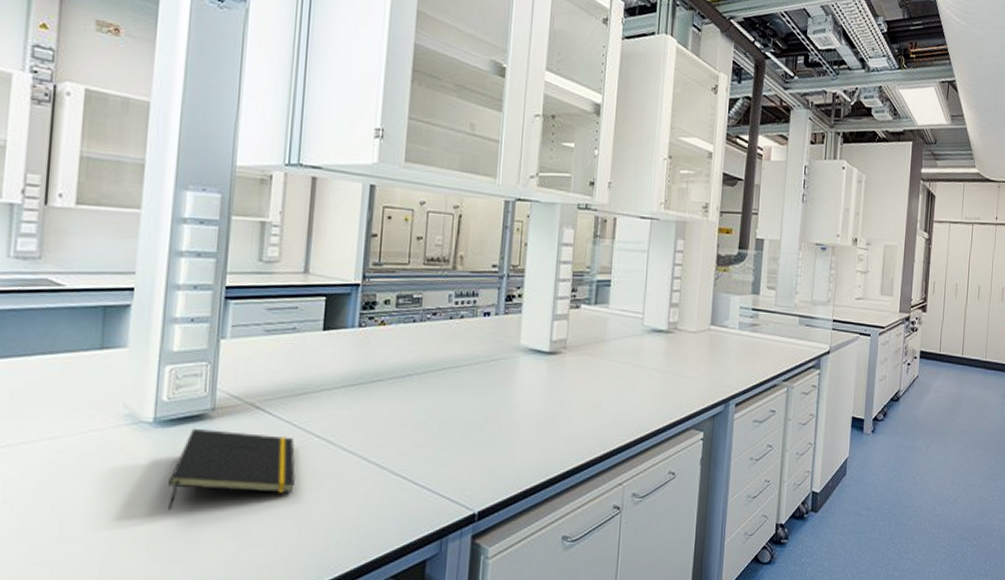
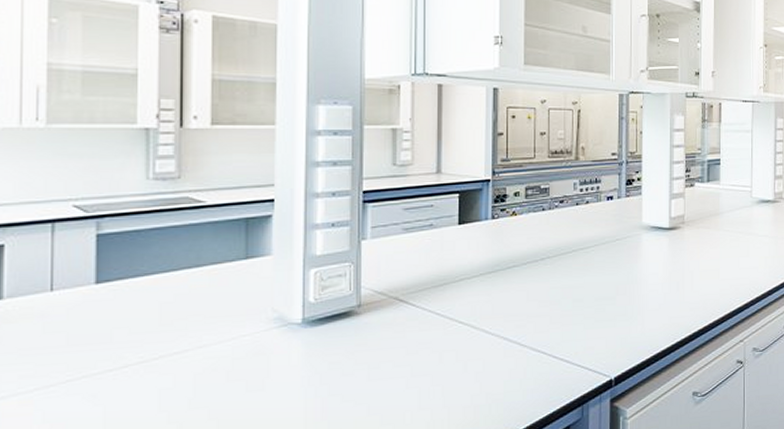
notepad: present [168,428,295,510] -> none [321,324,442,403]

